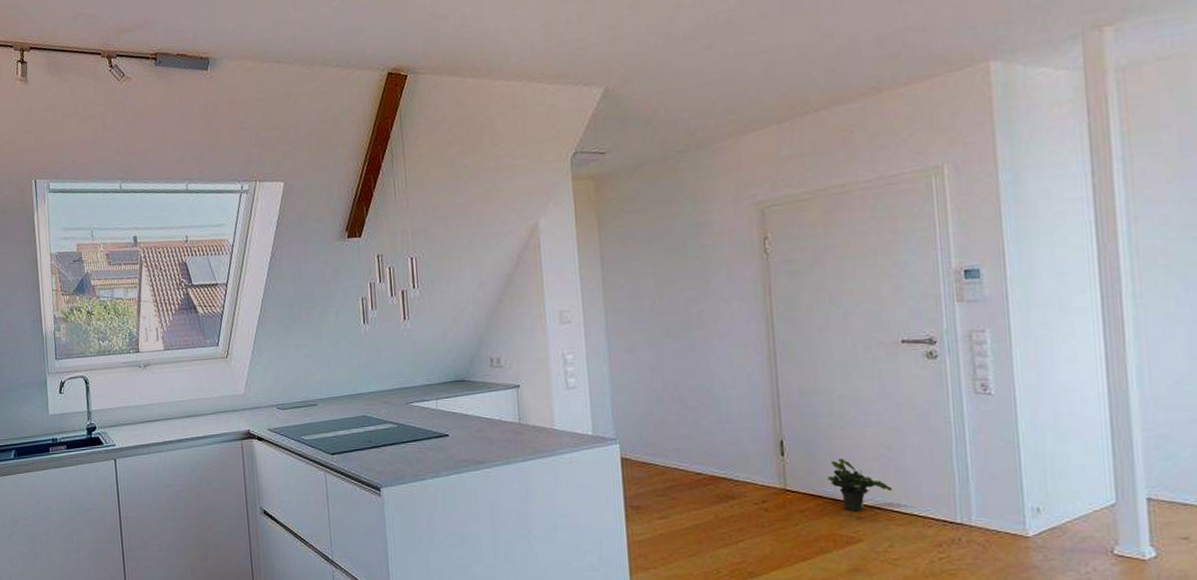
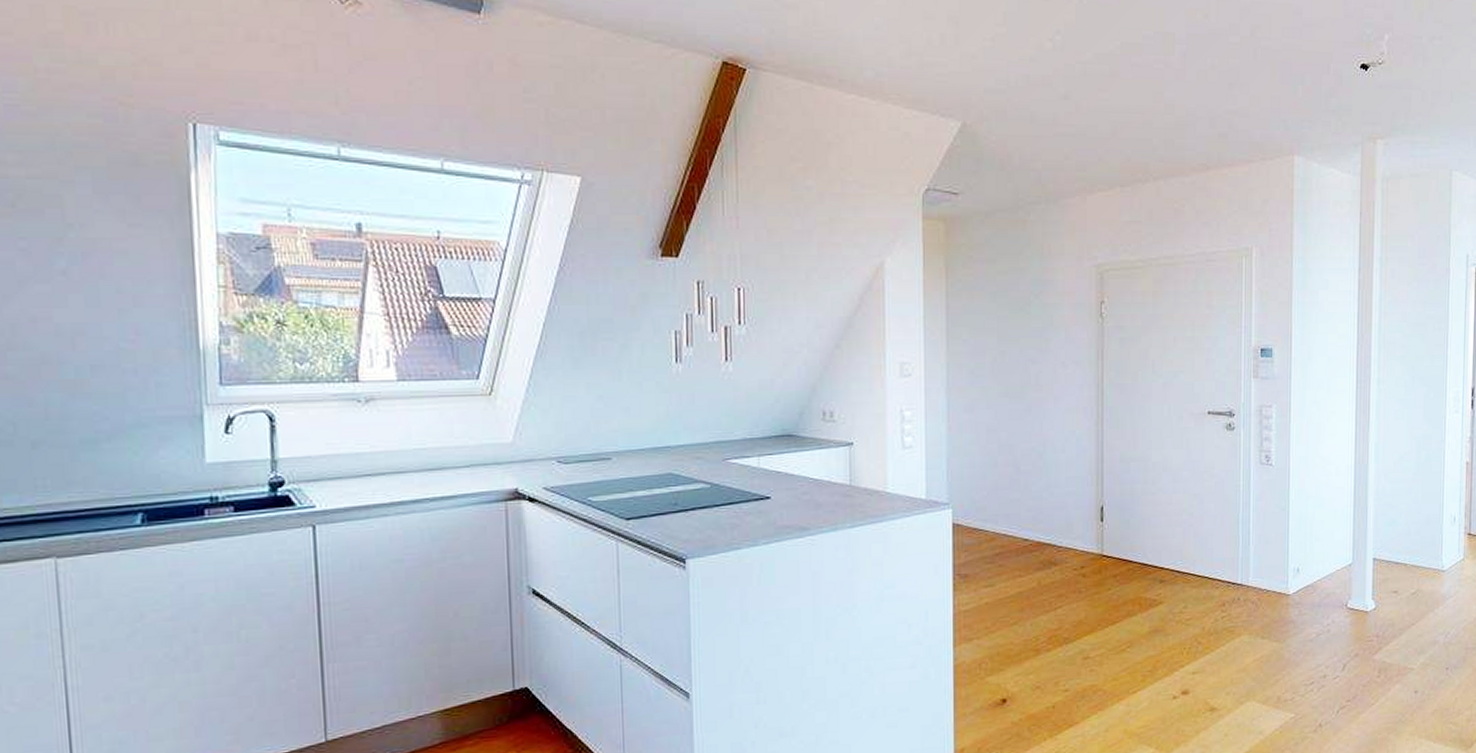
potted plant: present [827,458,893,512] -> none [1138,523,1190,576]

